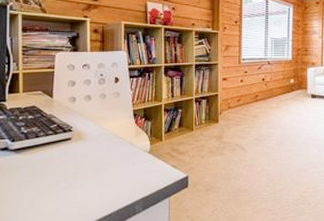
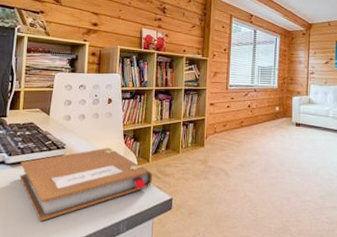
notebook: none [25,129,167,207] -> present [19,148,153,222]

